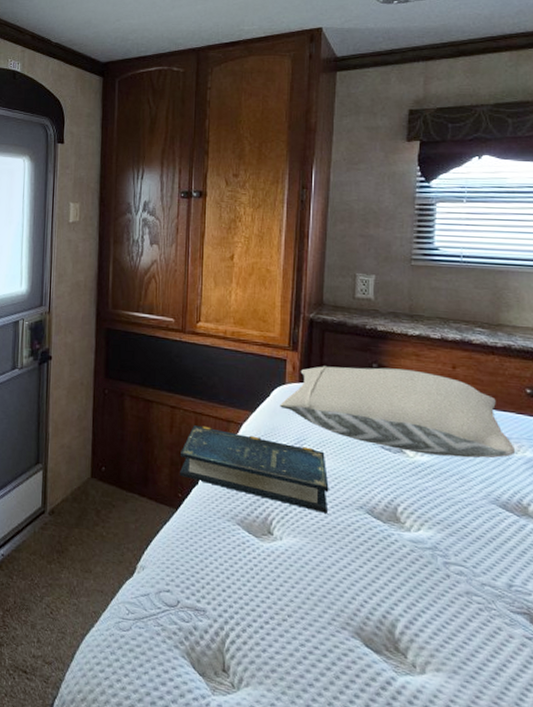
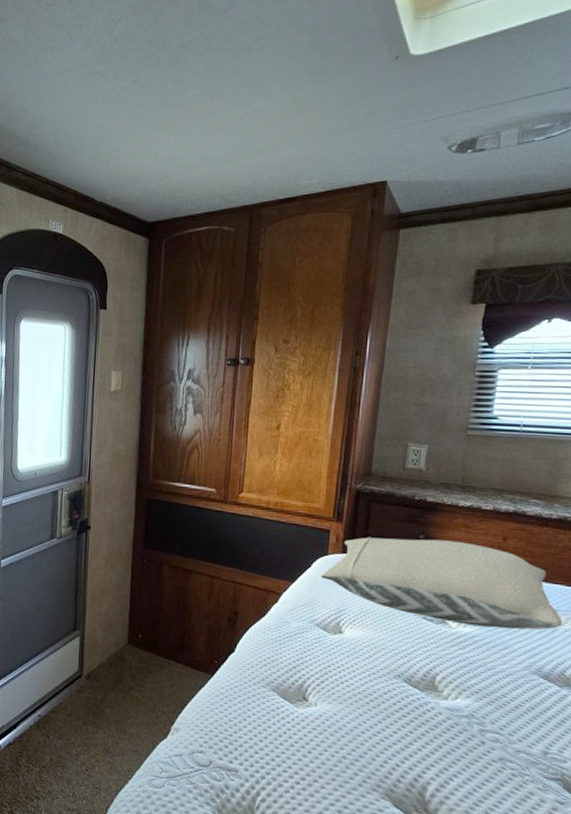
book: present [180,425,329,513] -> none [217,594,367,681]

